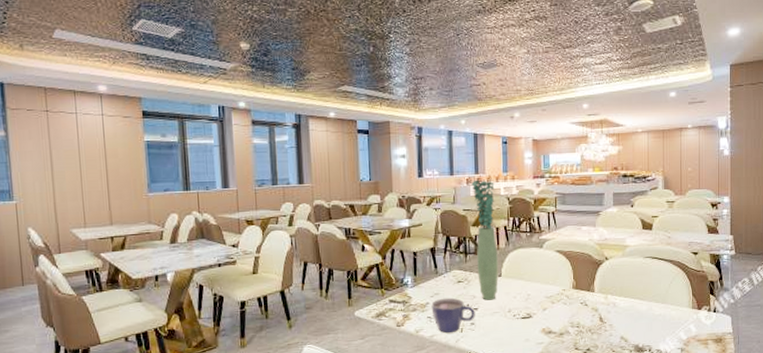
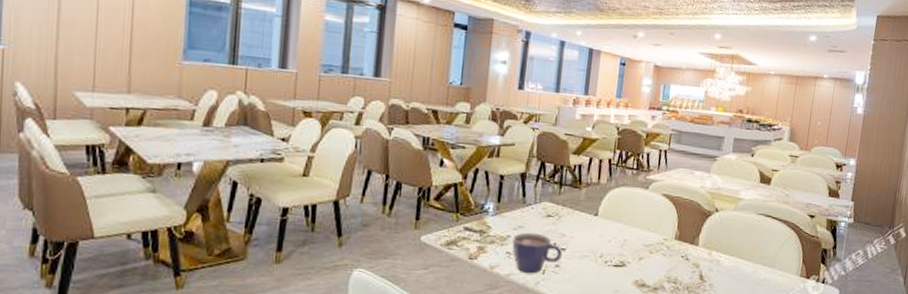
vase: present [471,176,499,300] -> none [570,97,605,242]

